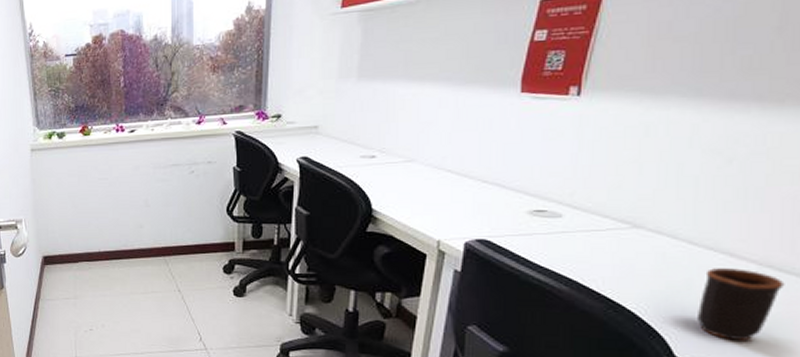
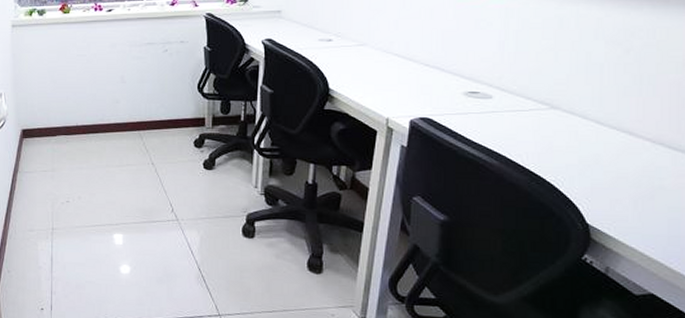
mug: present [698,268,785,341] -> none [605,145,673,210]

